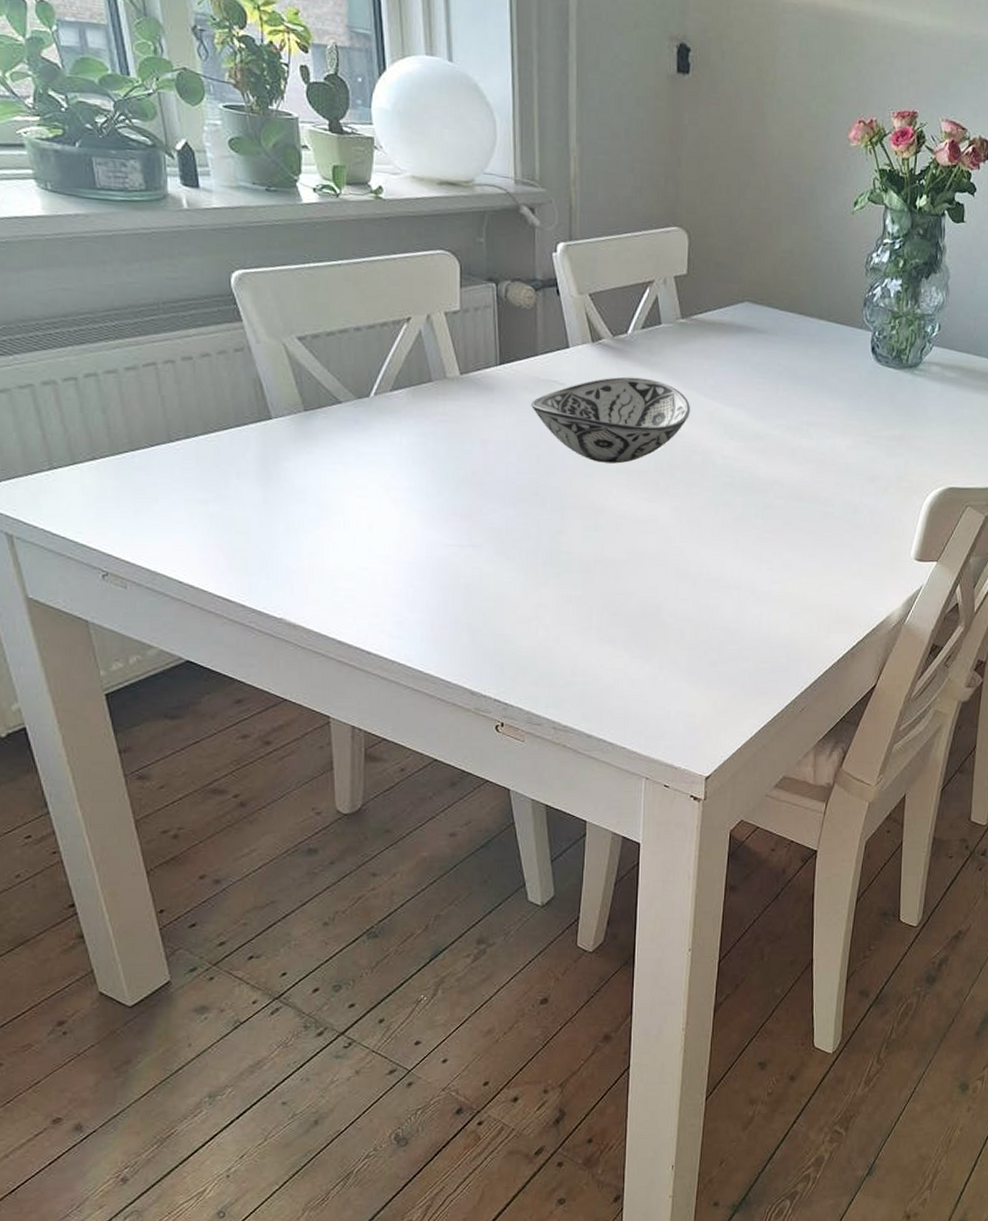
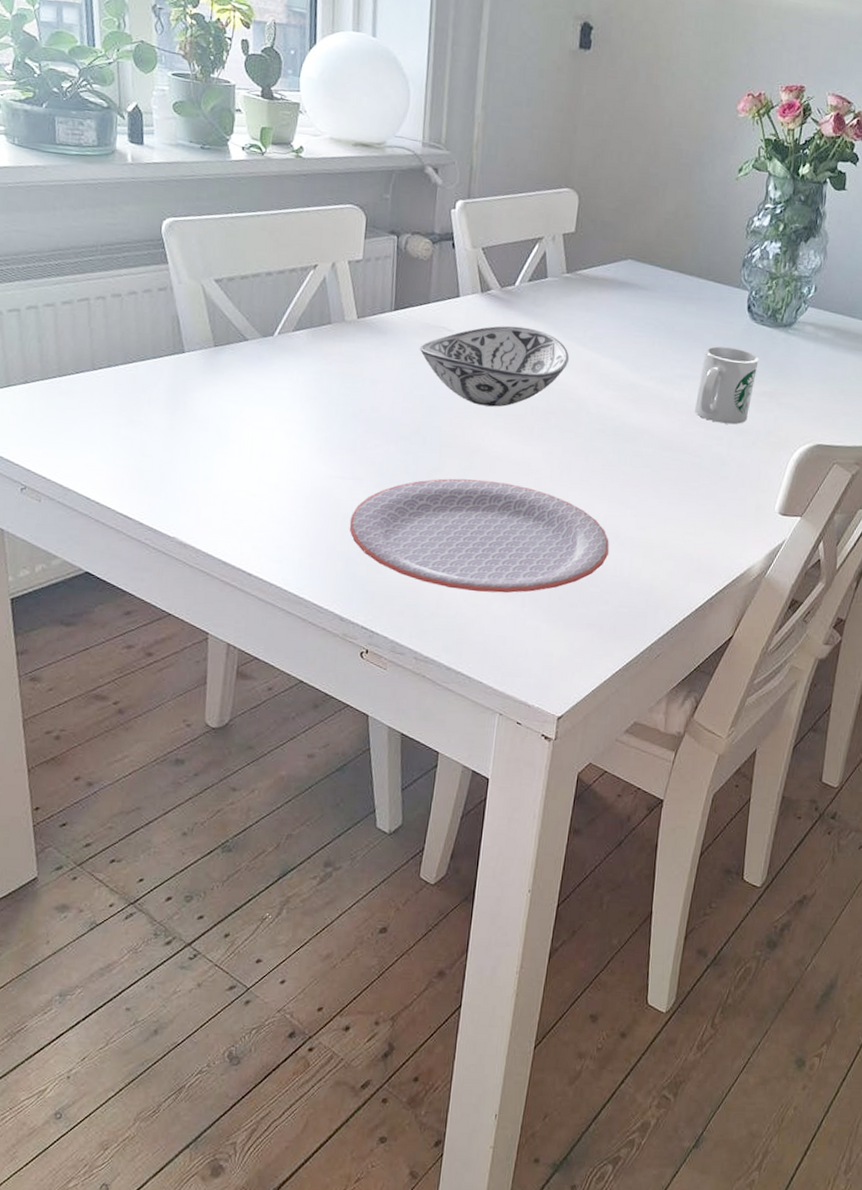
plate: none [471,540,746,657] -> present [349,478,609,593]
mug: none [824,390,886,471] -> present [695,346,759,425]

